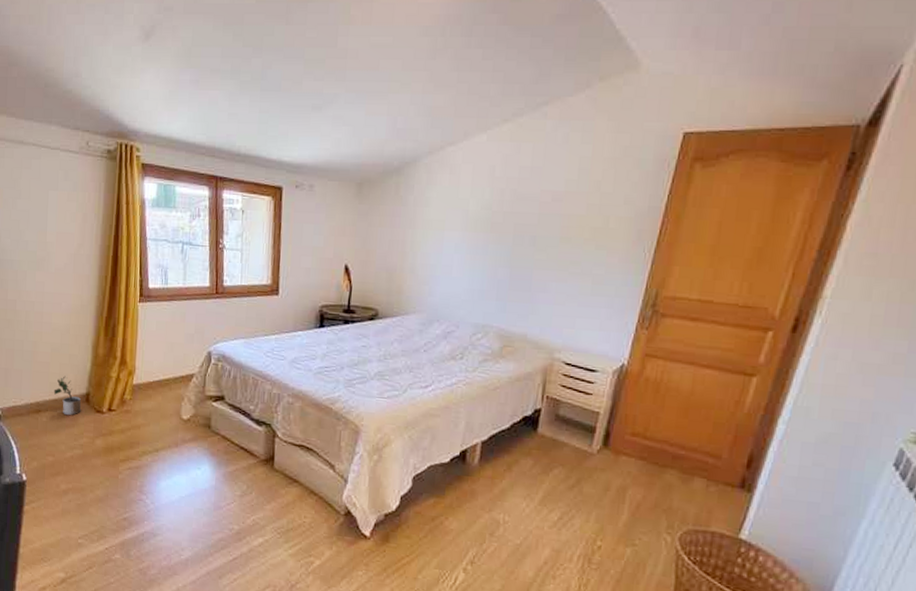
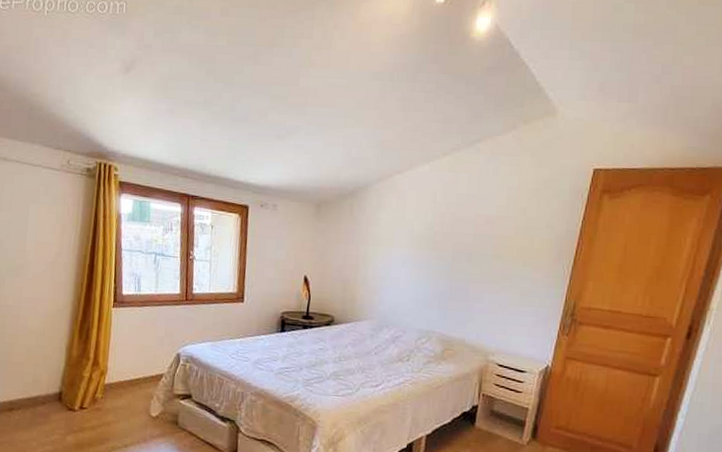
potted plant: present [53,376,82,416] -> none [27,376,54,414]

